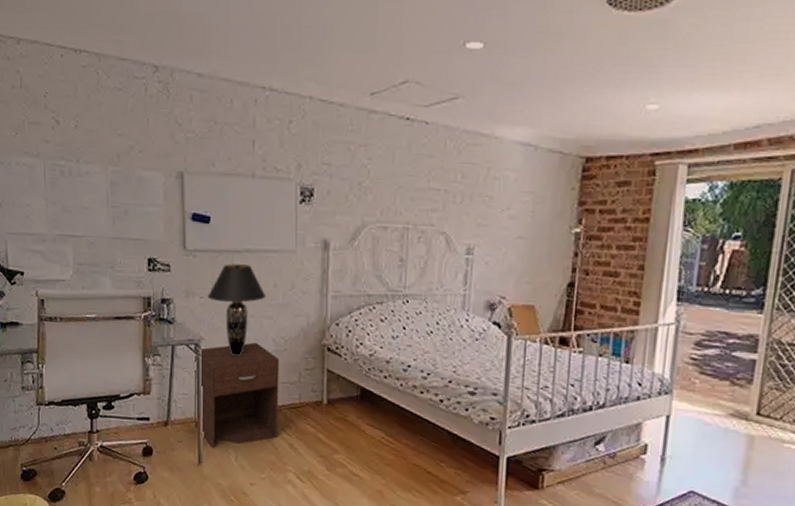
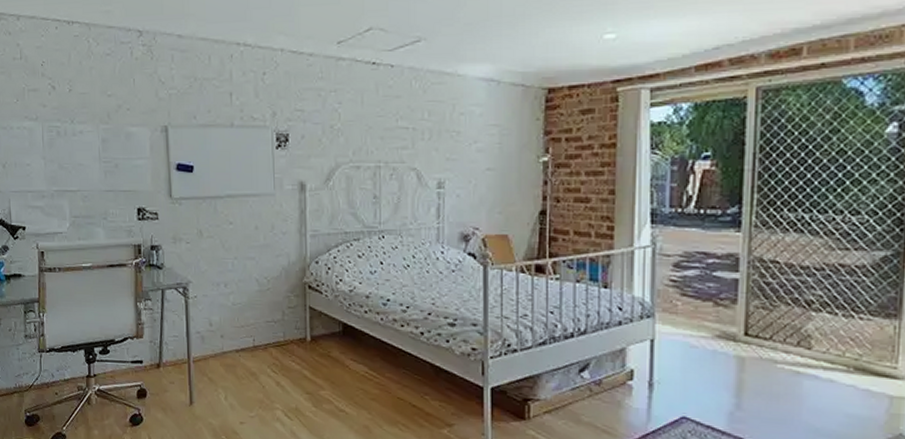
nightstand: present [195,342,280,449] -> none [183,284,265,389]
table lamp: present [207,264,267,357] -> none [193,209,249,298]

